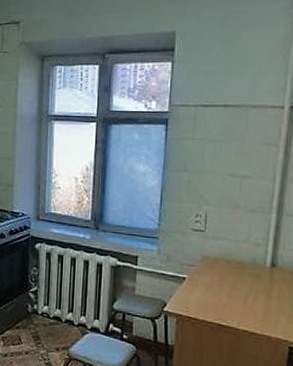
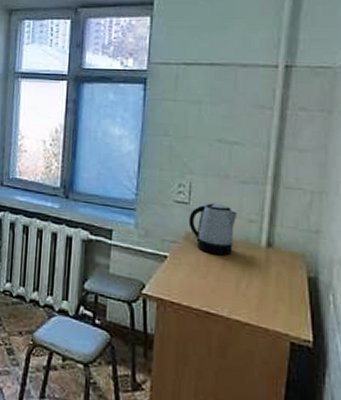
kettle: none [204,230,247,276] -> present [188,203,238,255]

